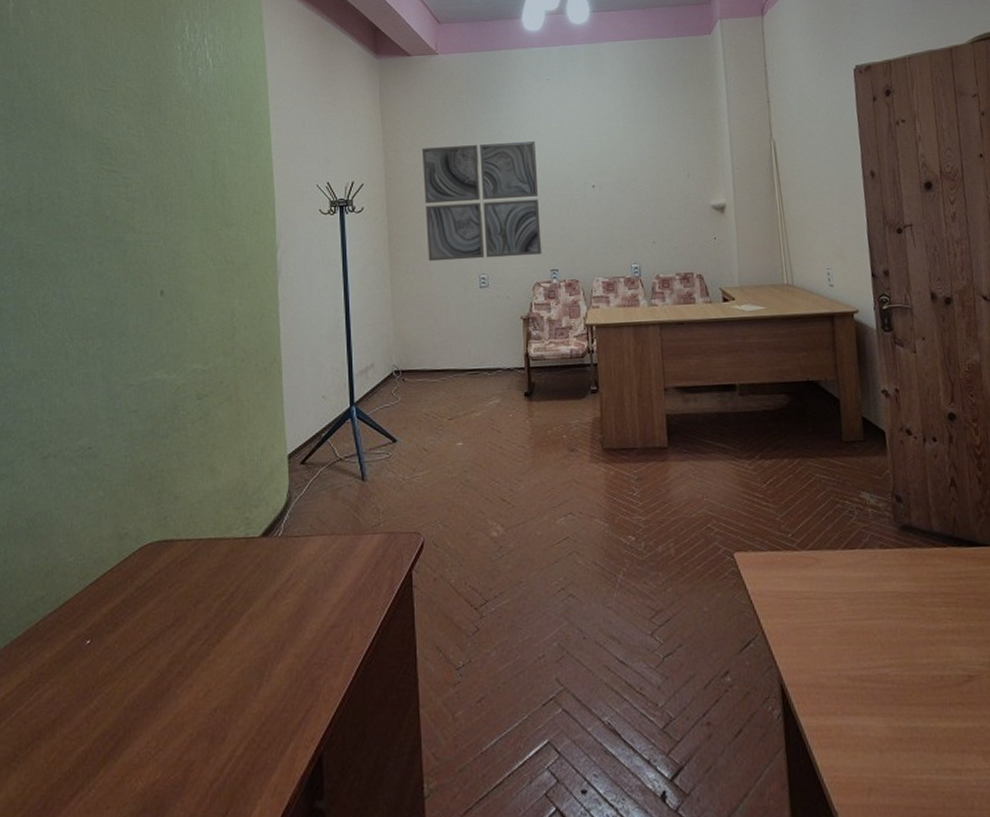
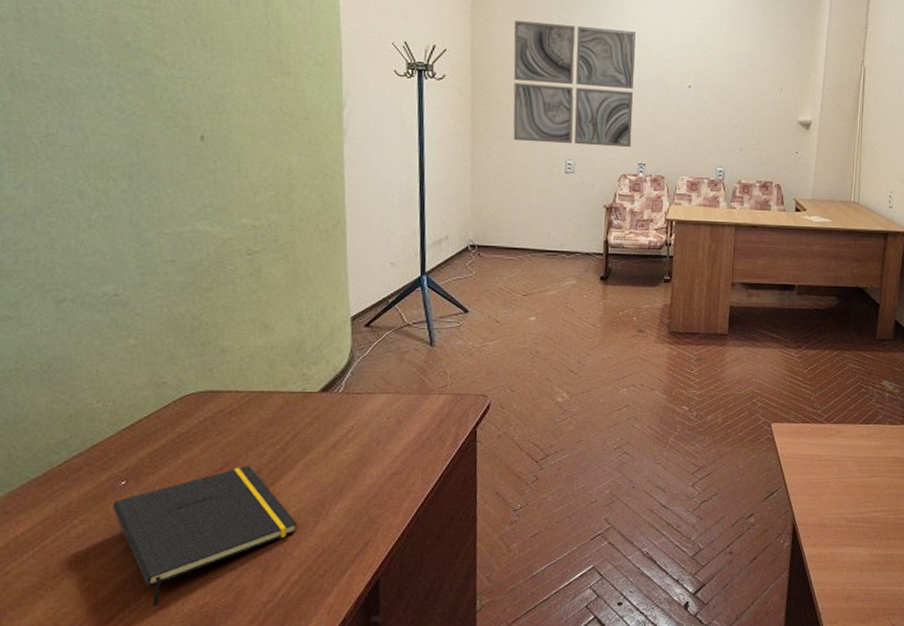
notepad: none [78,620,242,784] -> present [112,465,298,607]

